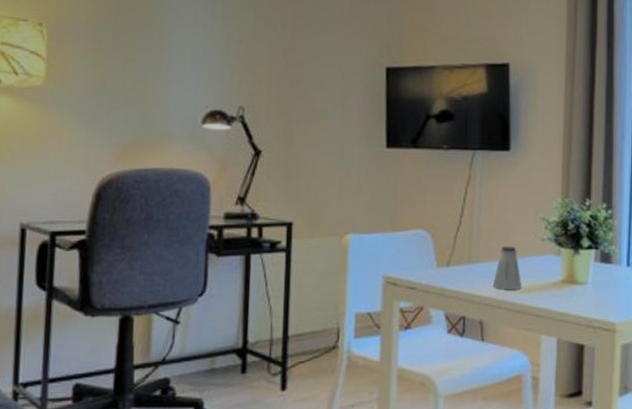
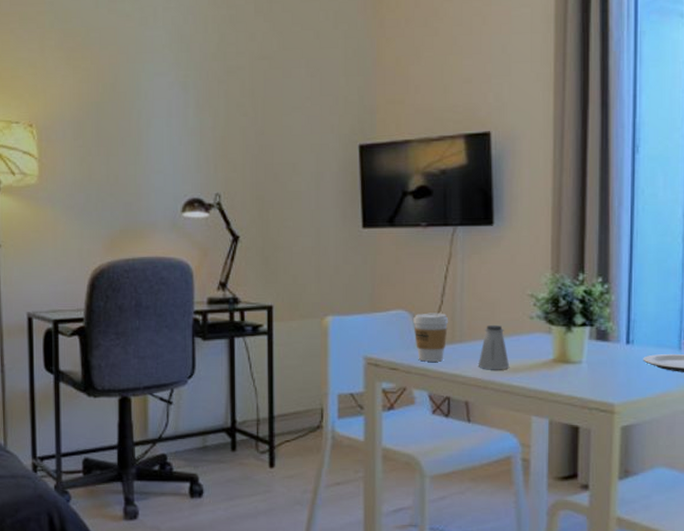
coffee cup: none [432,233,466,281] -> present [413,313,449,362]

